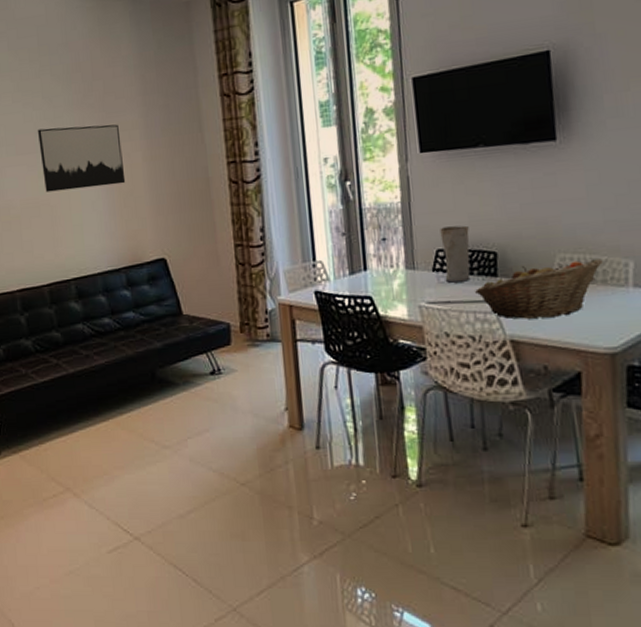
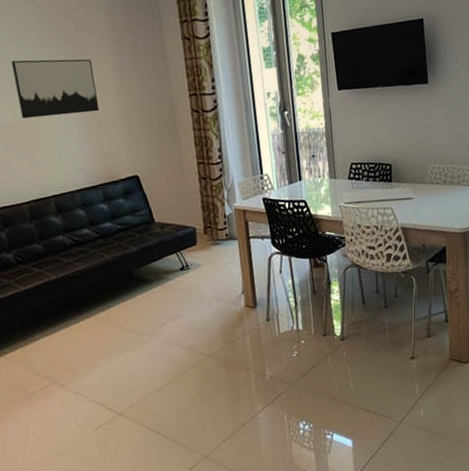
vase: present [440,225,471,283] -> none [353,145,374,188]
fruit basket: present [475,259,603,319] -> none [378,167,458,212]

